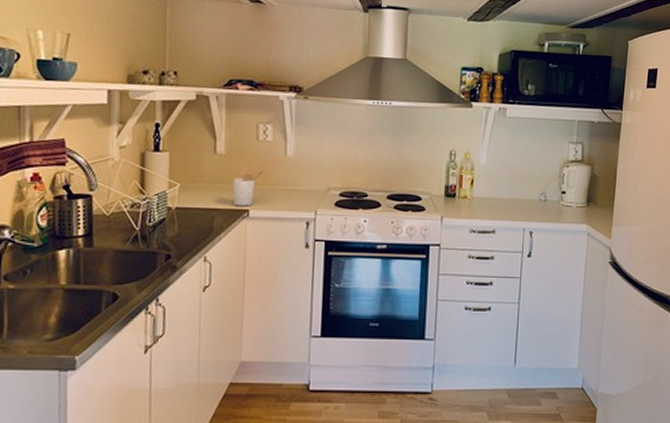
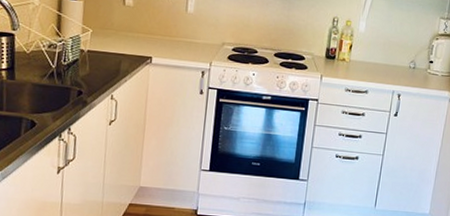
utensil holder: present [232,166,265,207] -> none [138,18,168,54]

